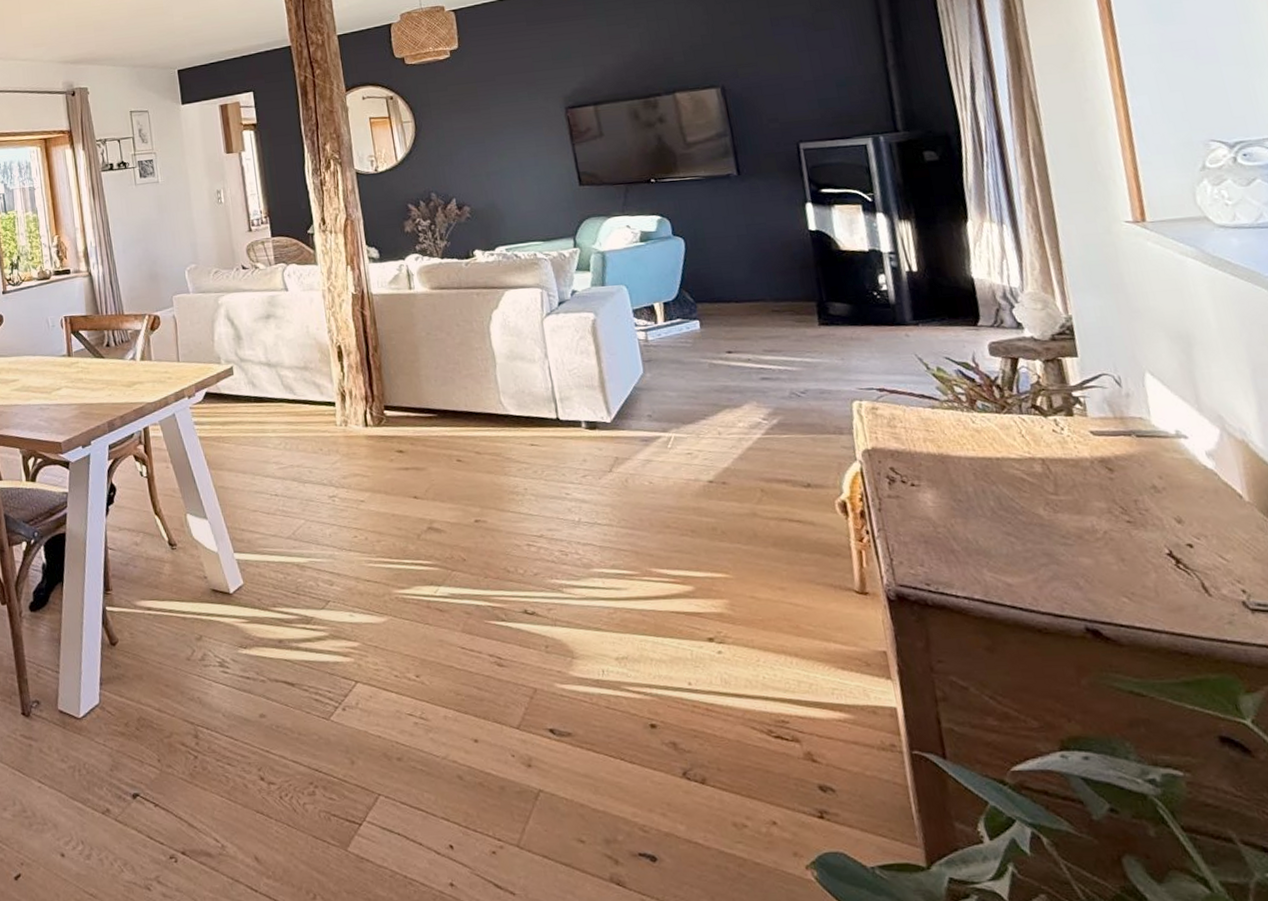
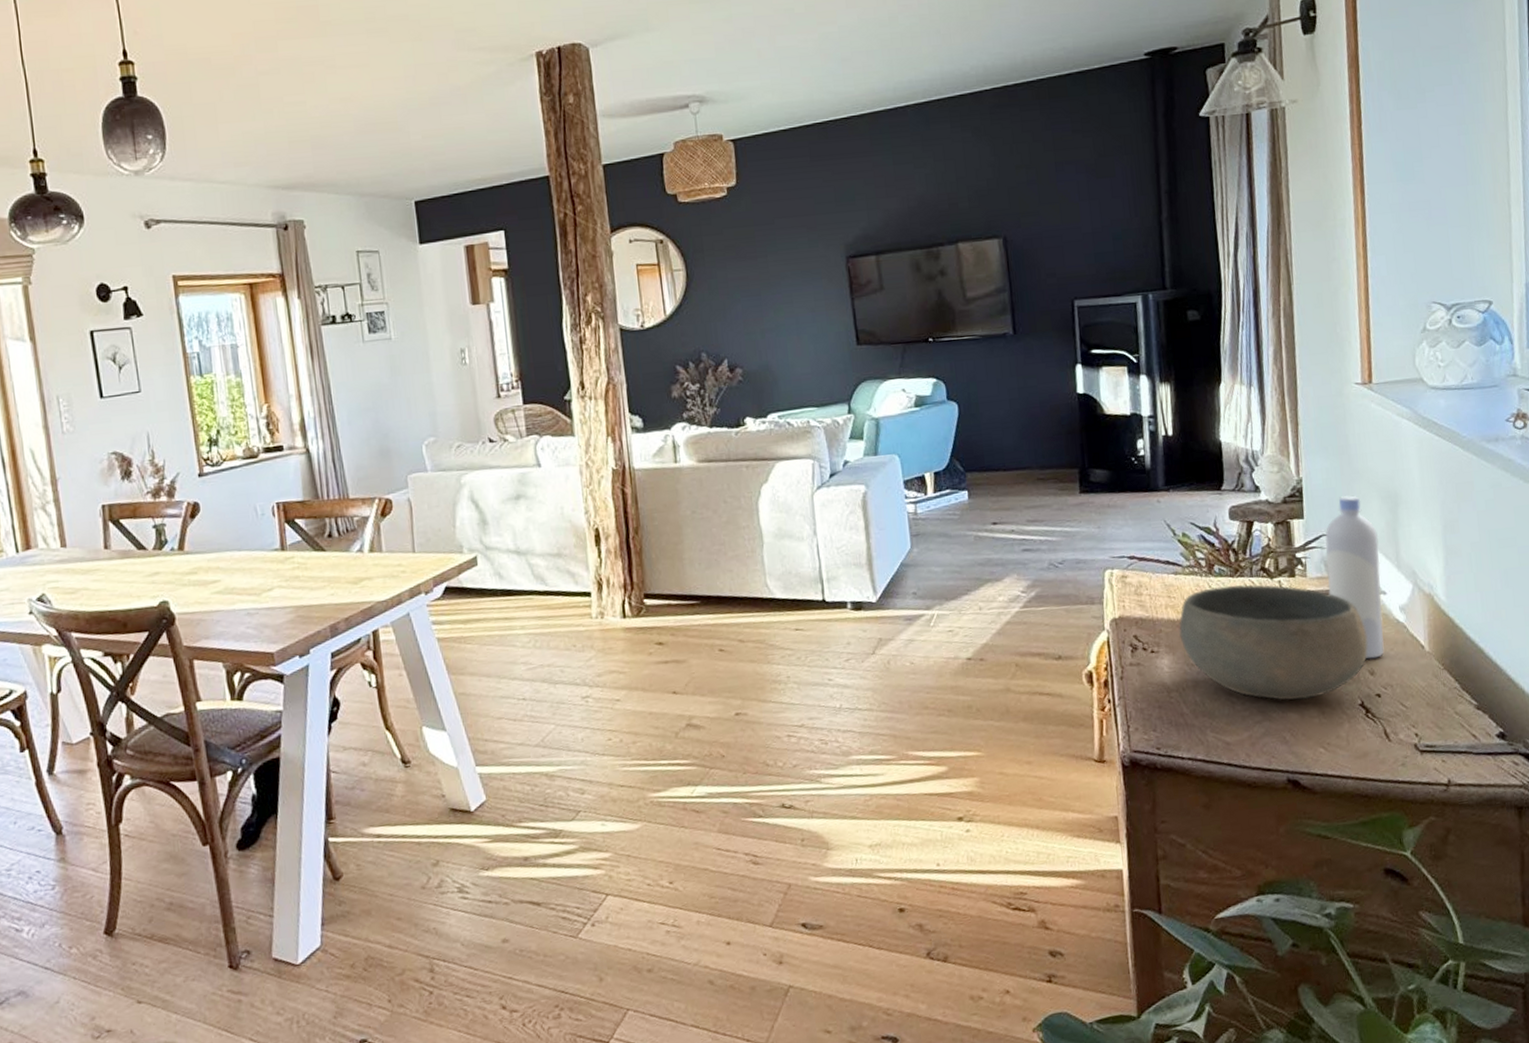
bowl: none [940,421,1171,545] -> present [1178,584,1368,701]
bottle: none [1105,335,1192,506] -> present [1325,495,1385,659]

